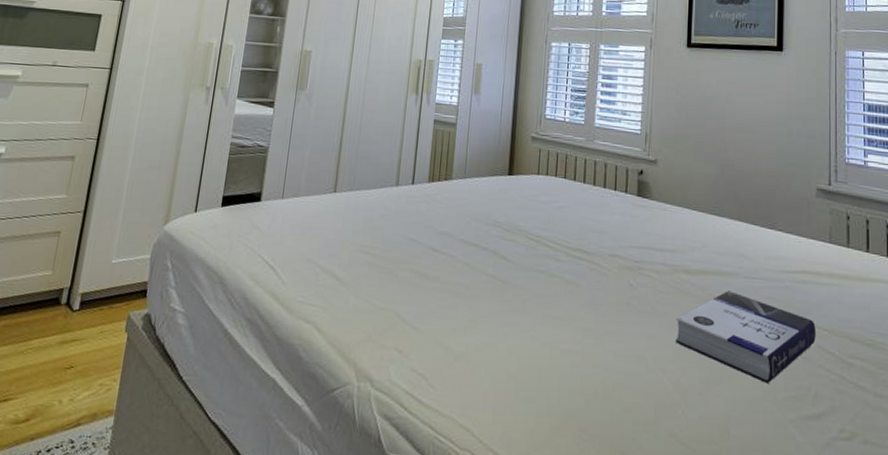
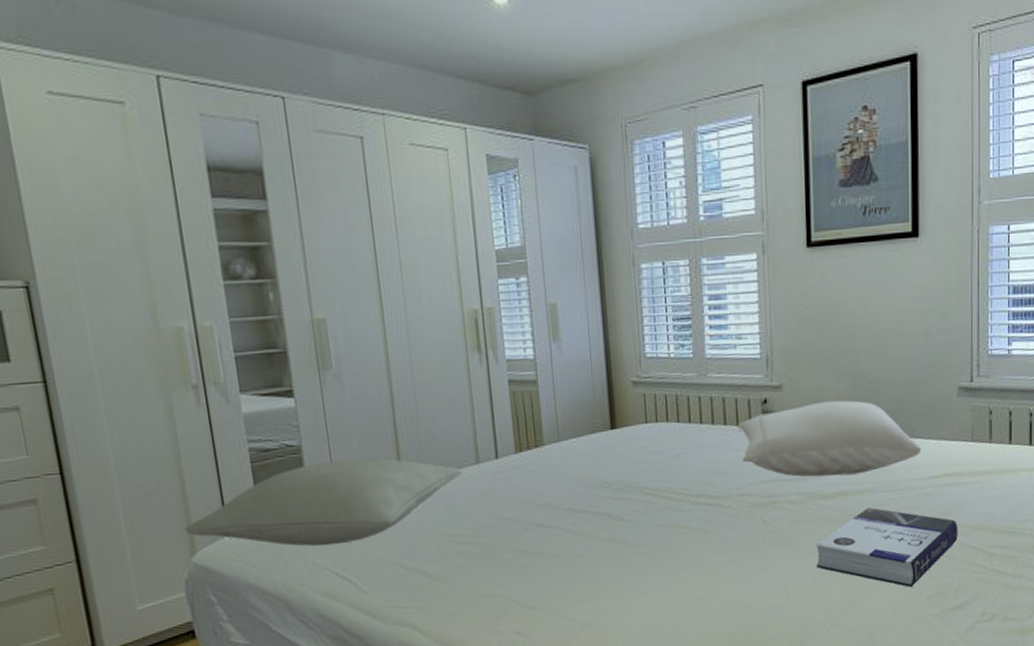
pillow: none [166,163,384,237] -> present [184,459,463,547]
pillow: none [615,181,782,256] -> present [737,400,922,477]

